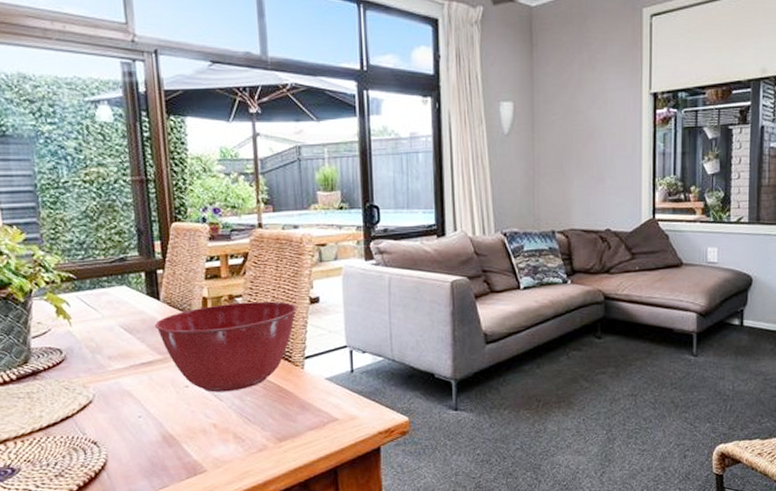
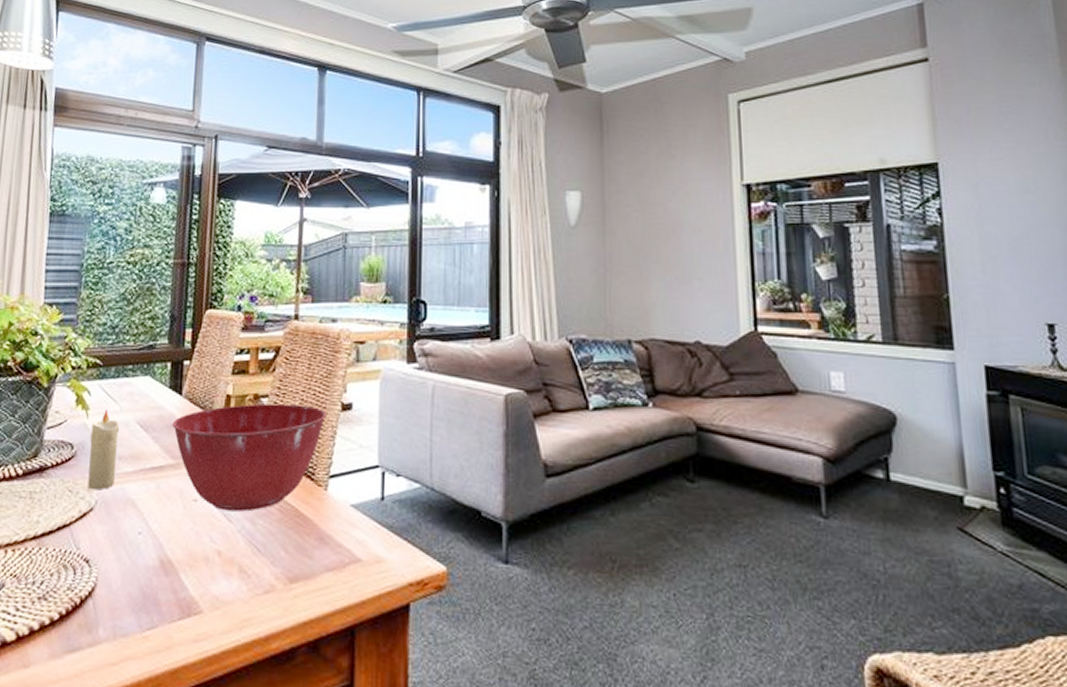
candle: none [76,318,108,386] -> present [87,410,120,490]

